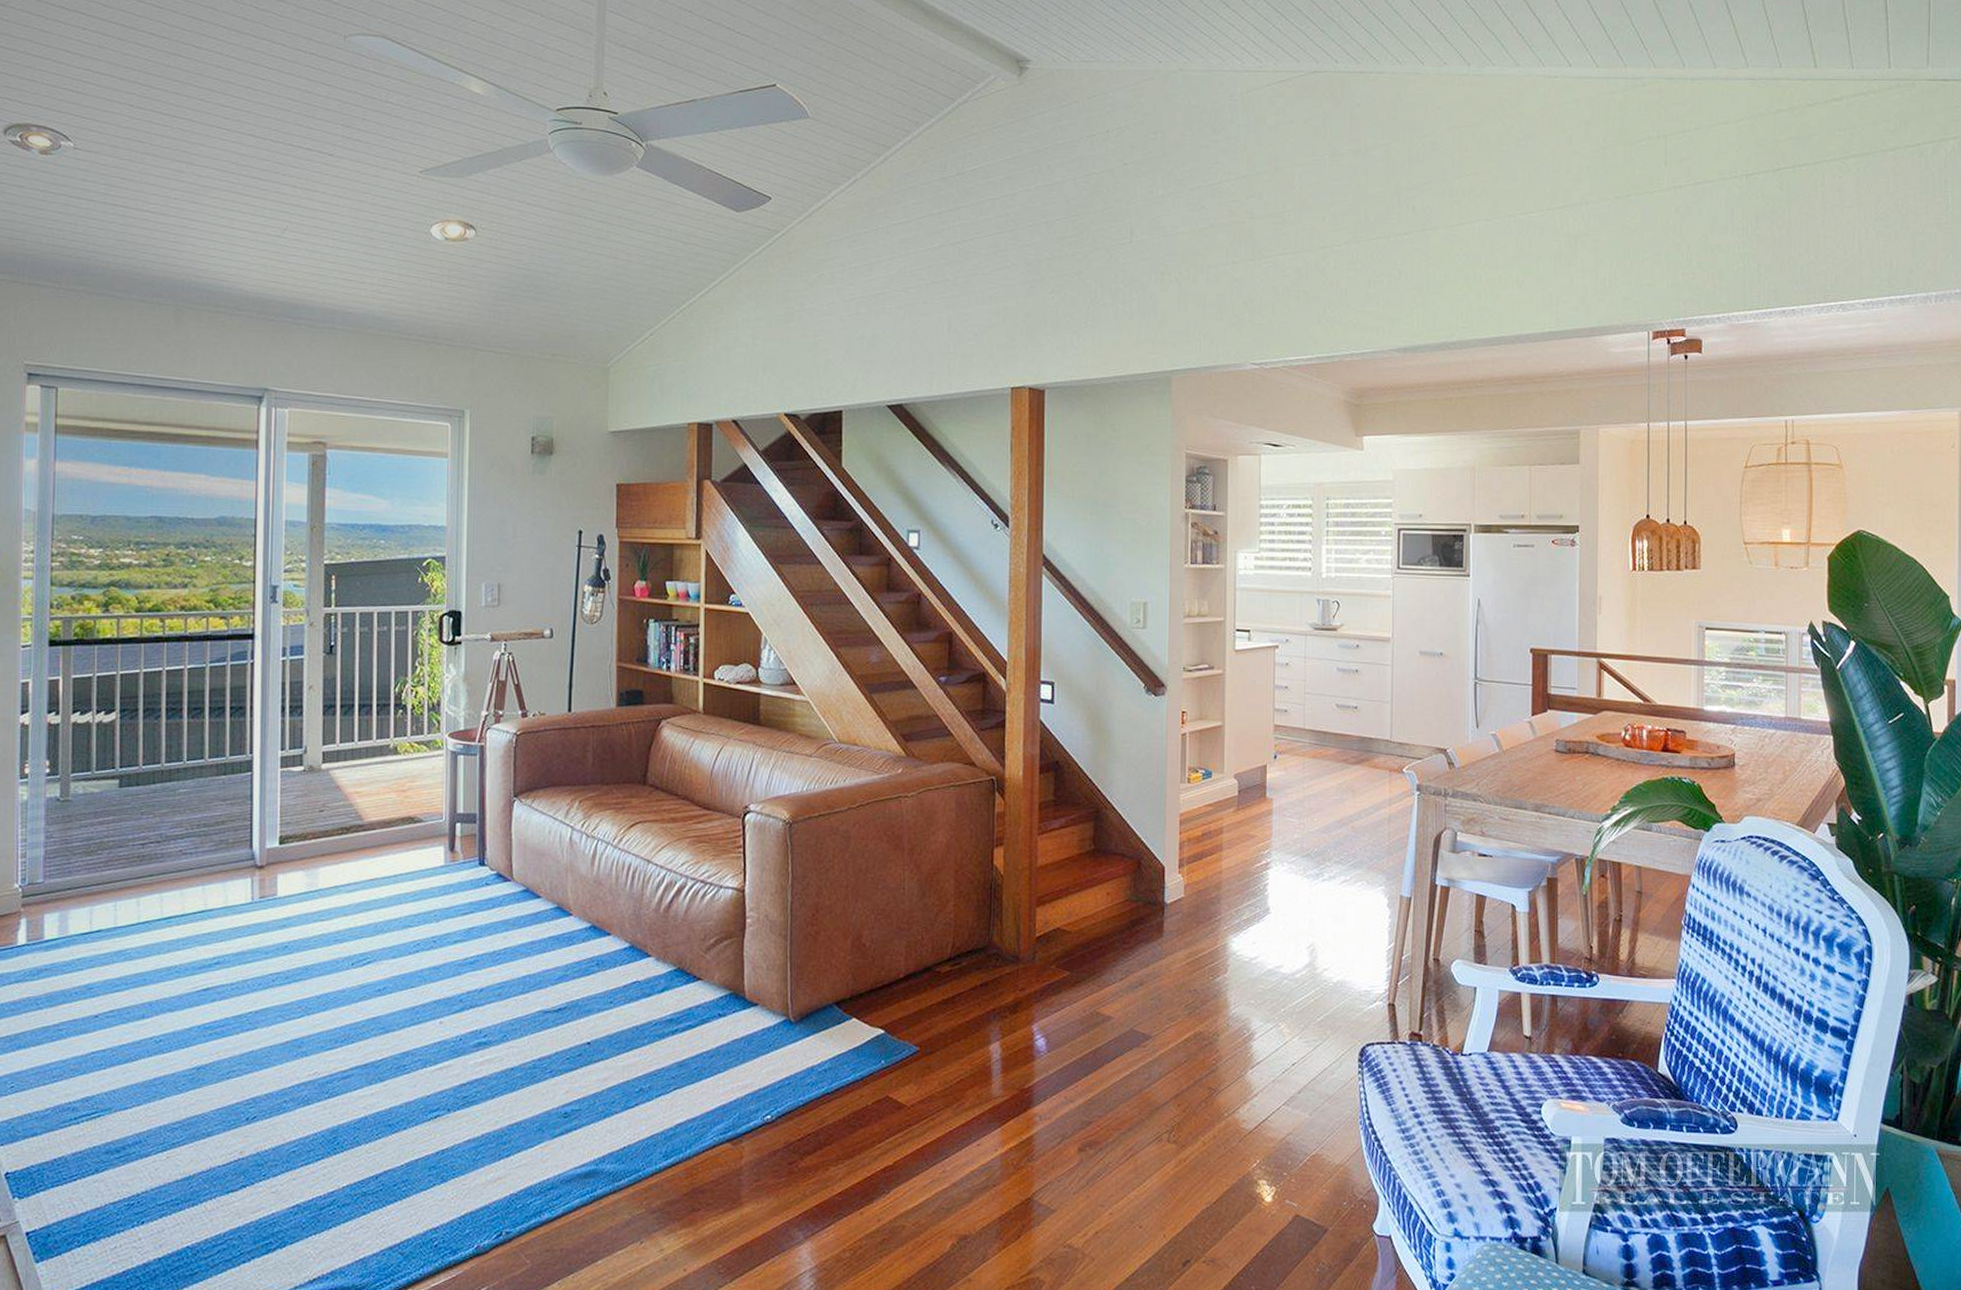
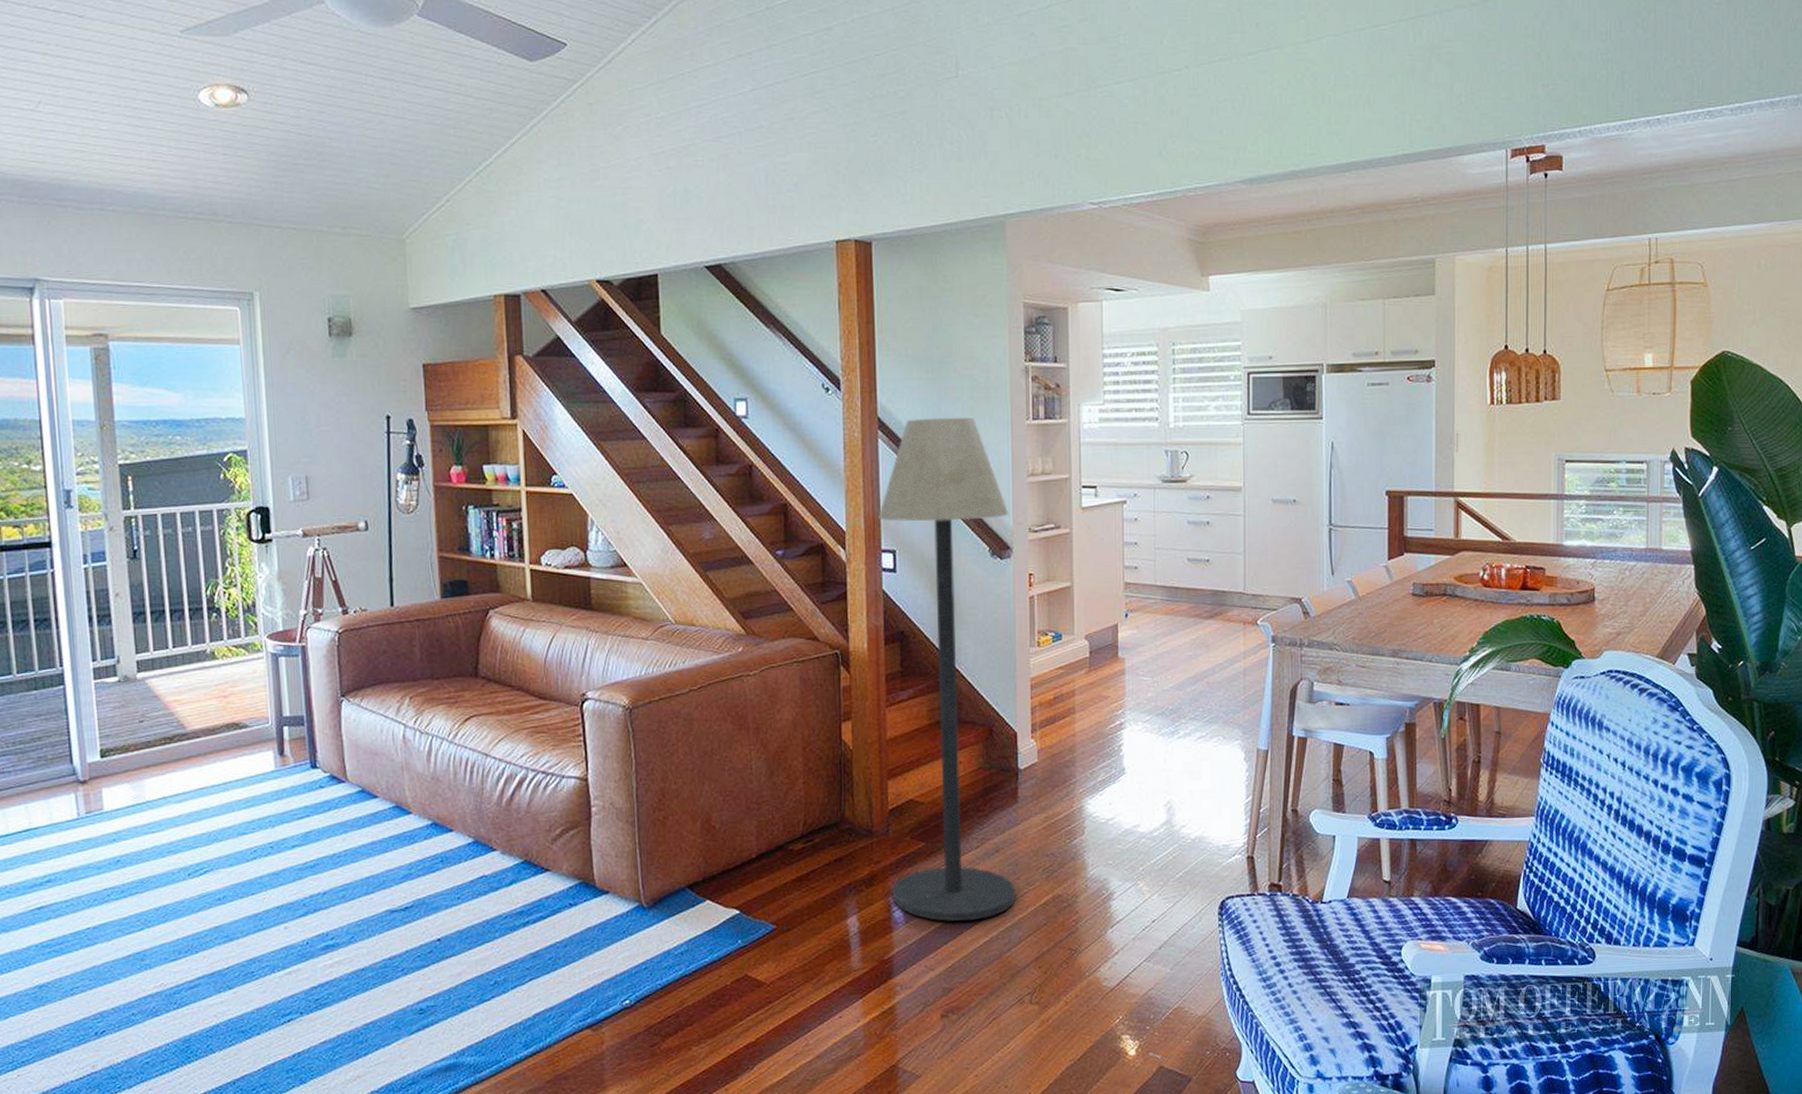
floor lamp: none [1036,557,1165,1054] -> present [878,417,1017,922]

